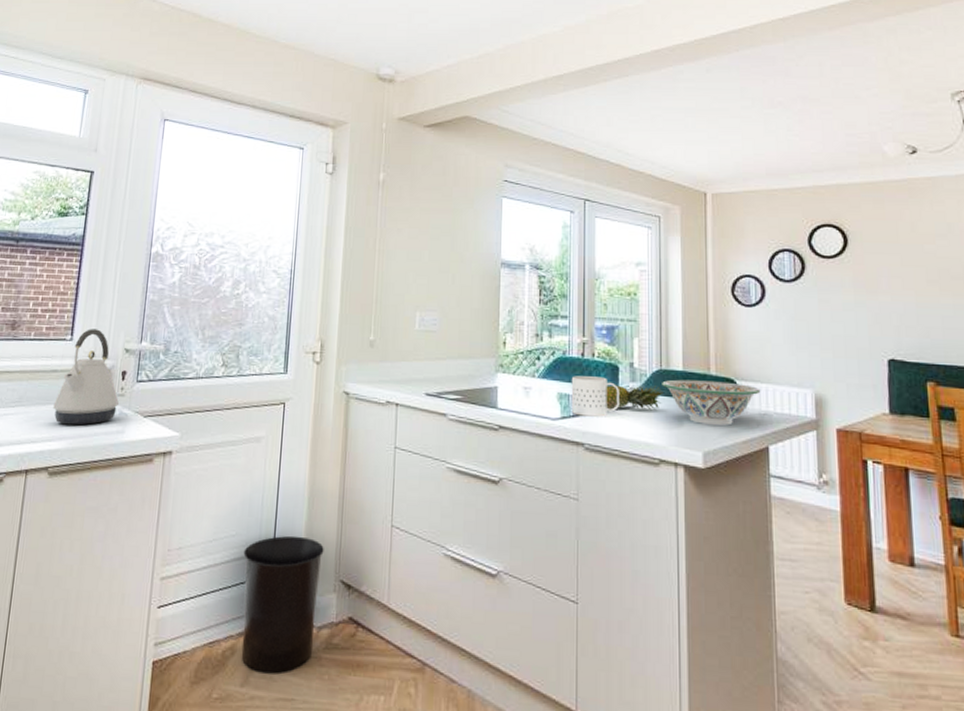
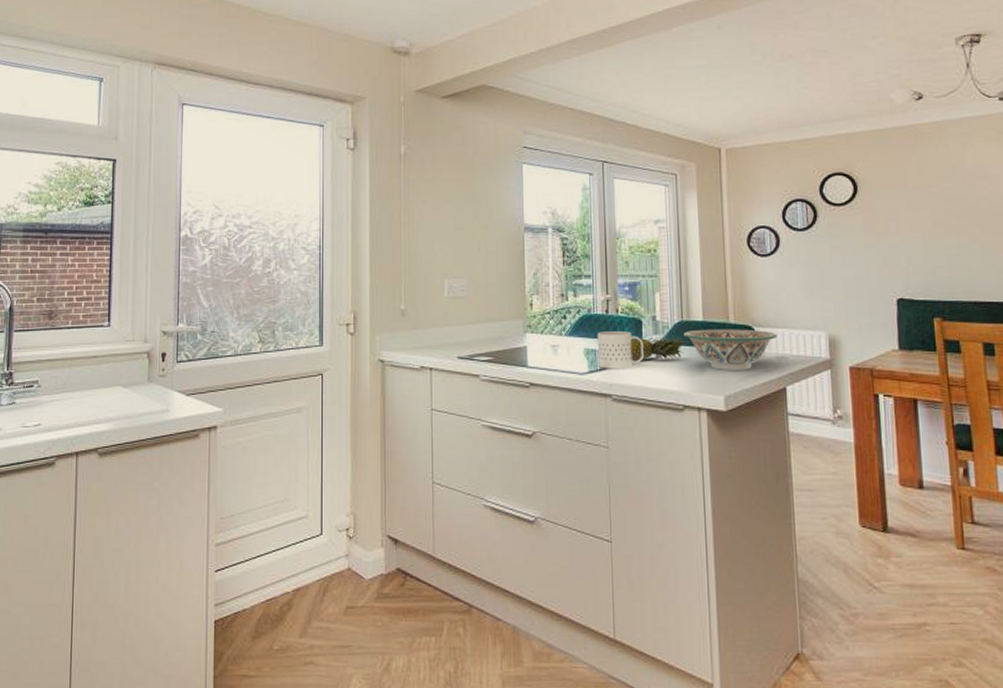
kettle: present [53,329,119,426] -> none [97,314,161,407]
waste bin: present [241,535,324,674] -> none [293,497,370,624]

